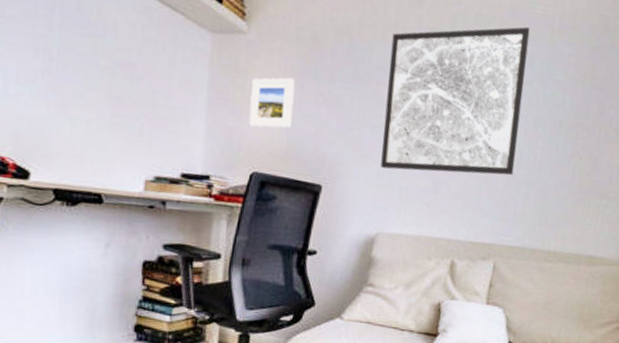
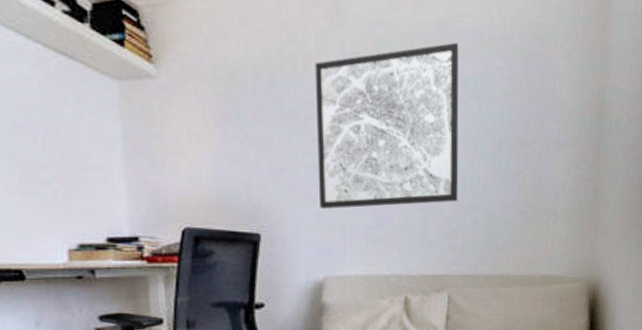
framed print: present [248,77,295,129] -> none [170,121,219,179]

